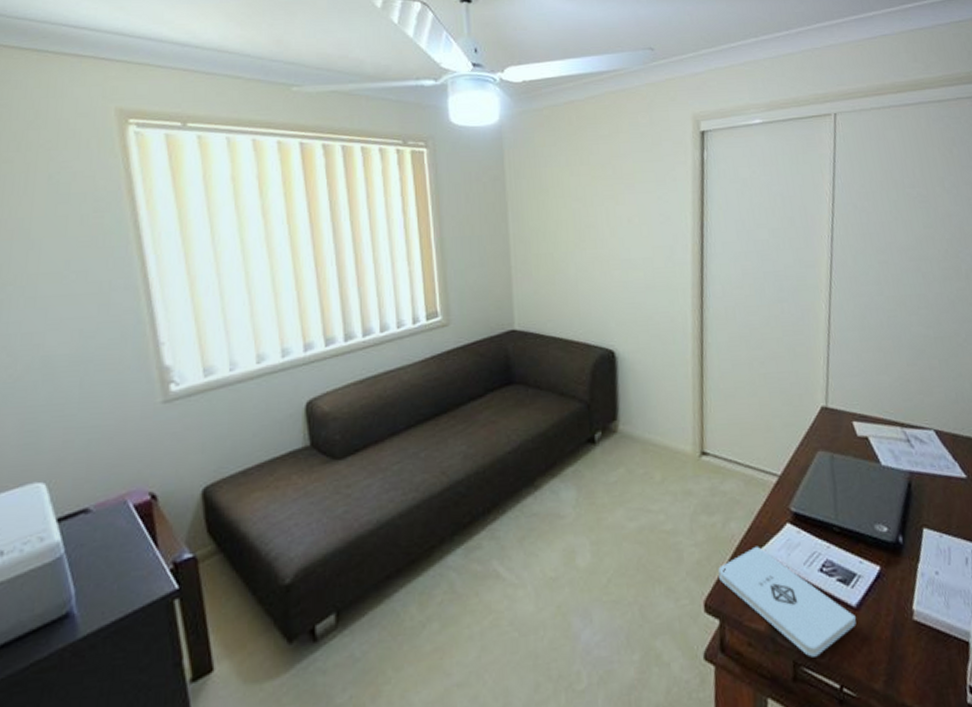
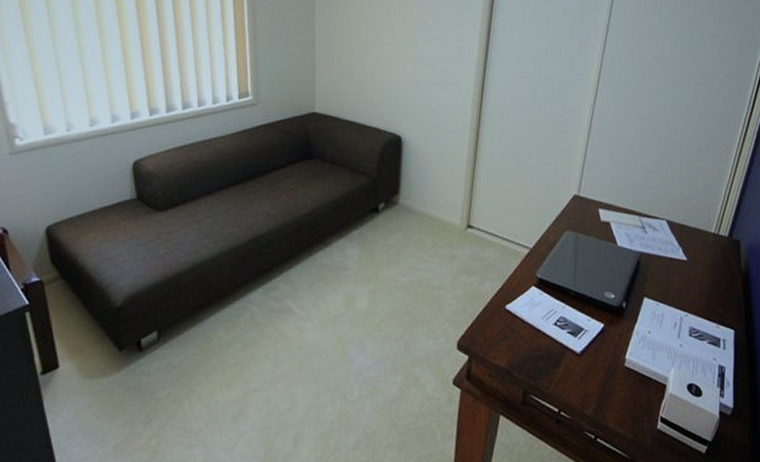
notepad: present [718,546,857,657] -> none [472,302,579,388]

